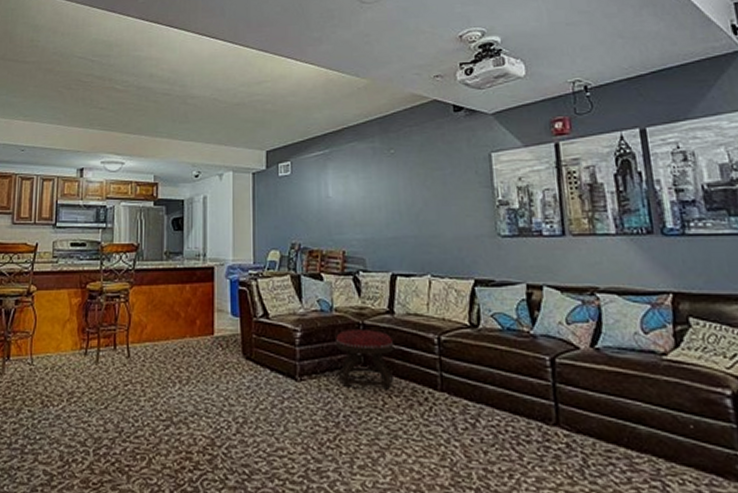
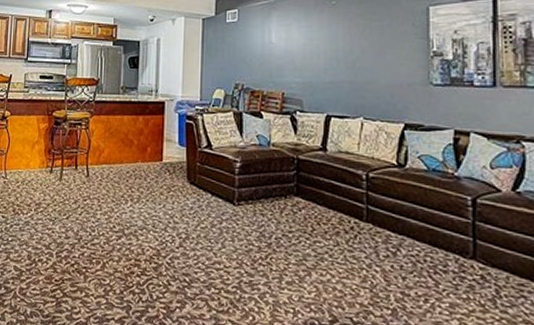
ottoman: present [336,330,395,390] -> none [272,163,324,218]

